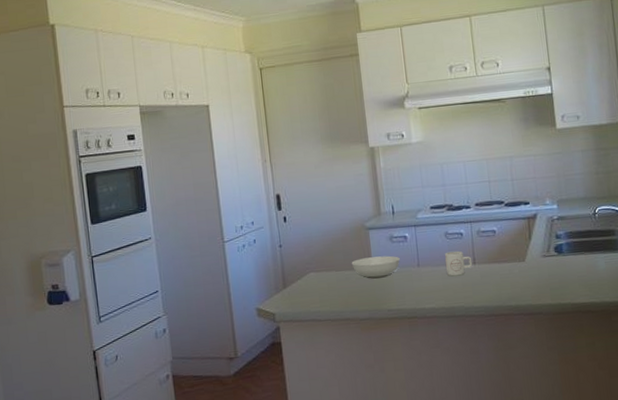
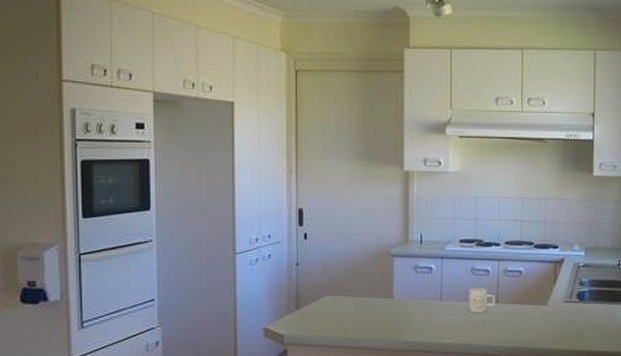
bowl: present [351,255,400,280] -> none [371,286,423,309]

